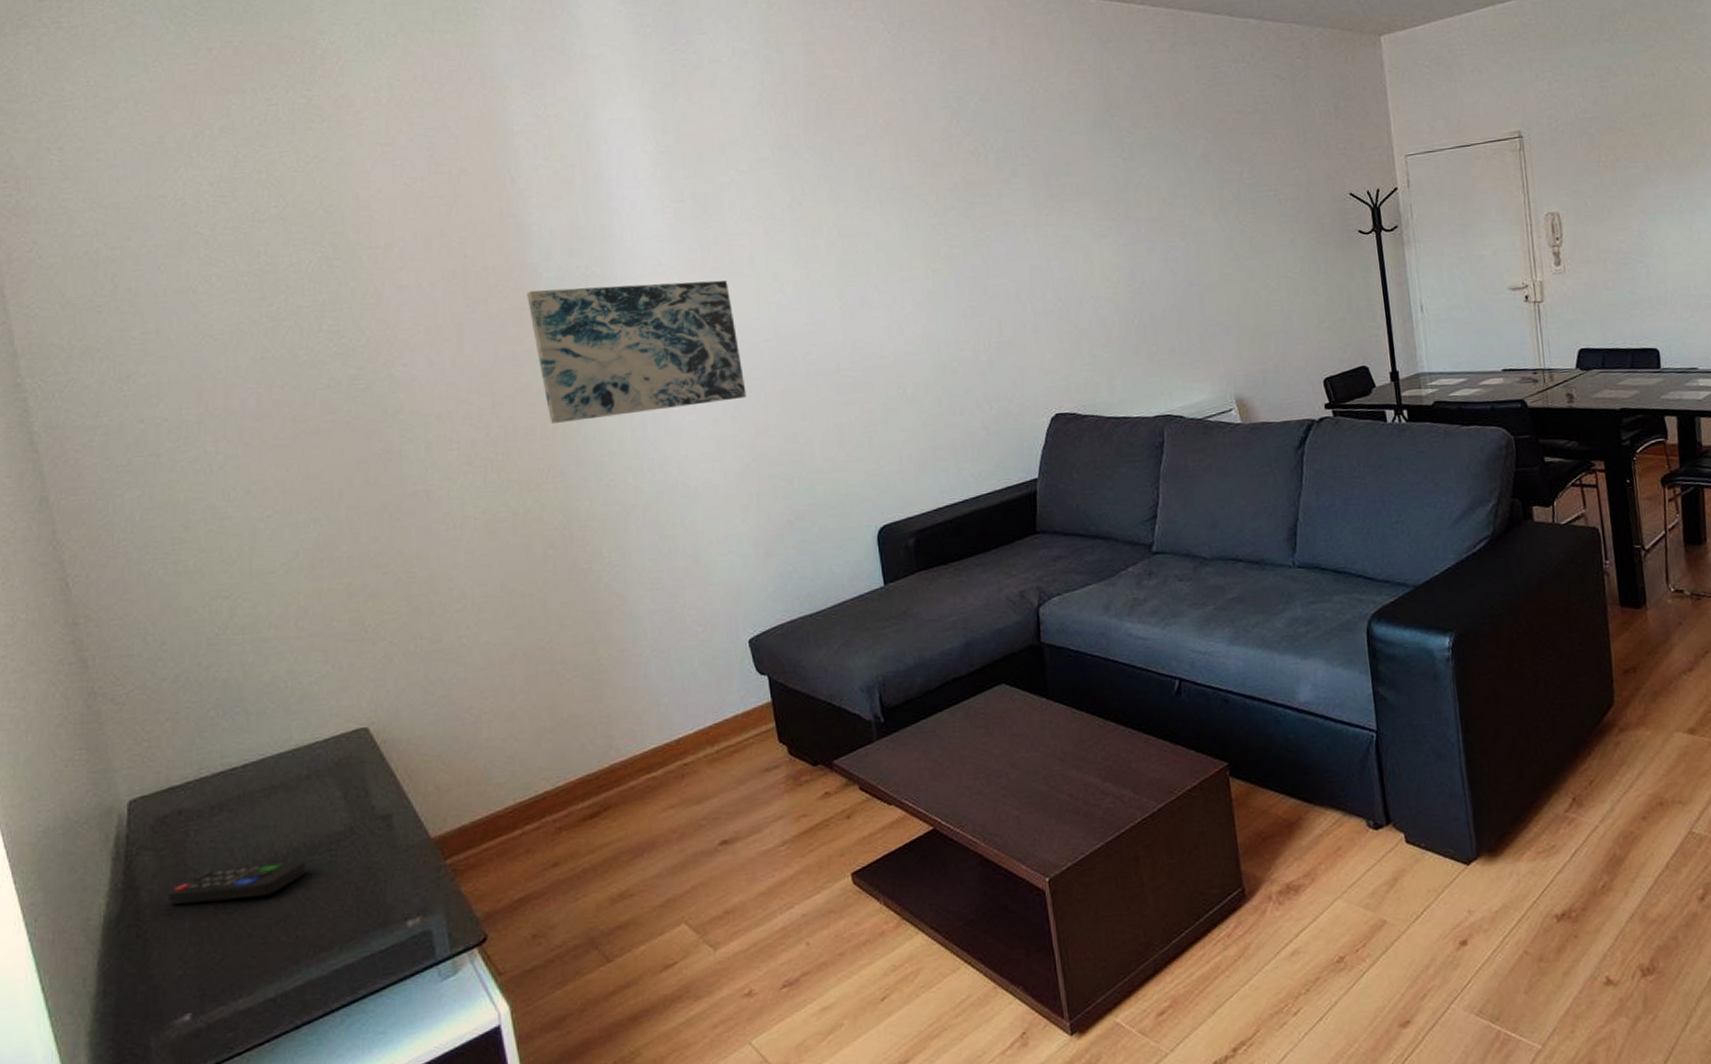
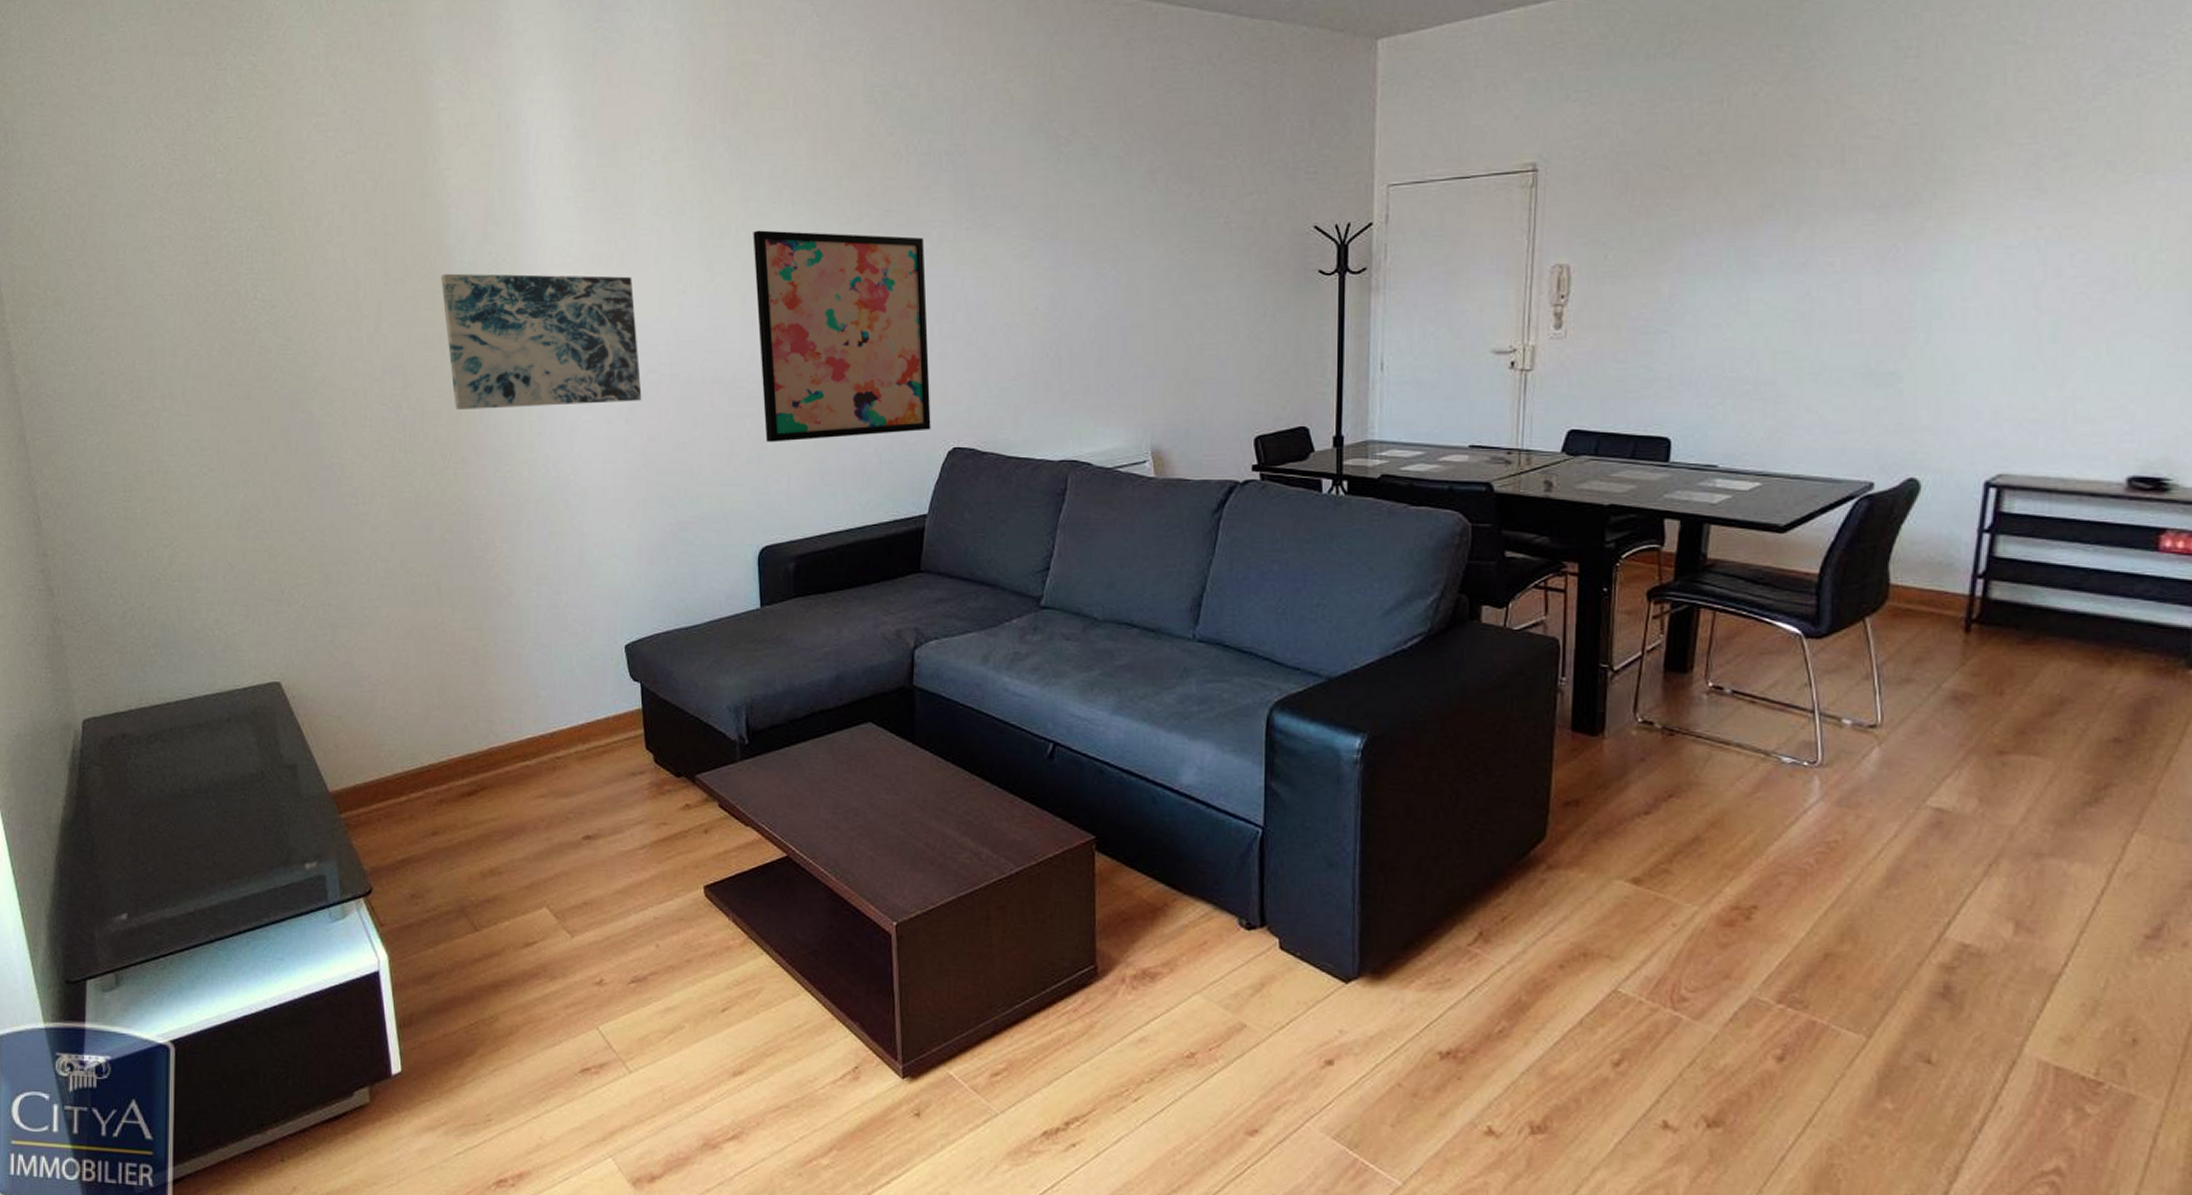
remote control: present [167,861,307,906] -> none [111,792,224,822]
wall art: none [844,225,1033,426] -> present [753,230,931,442]

